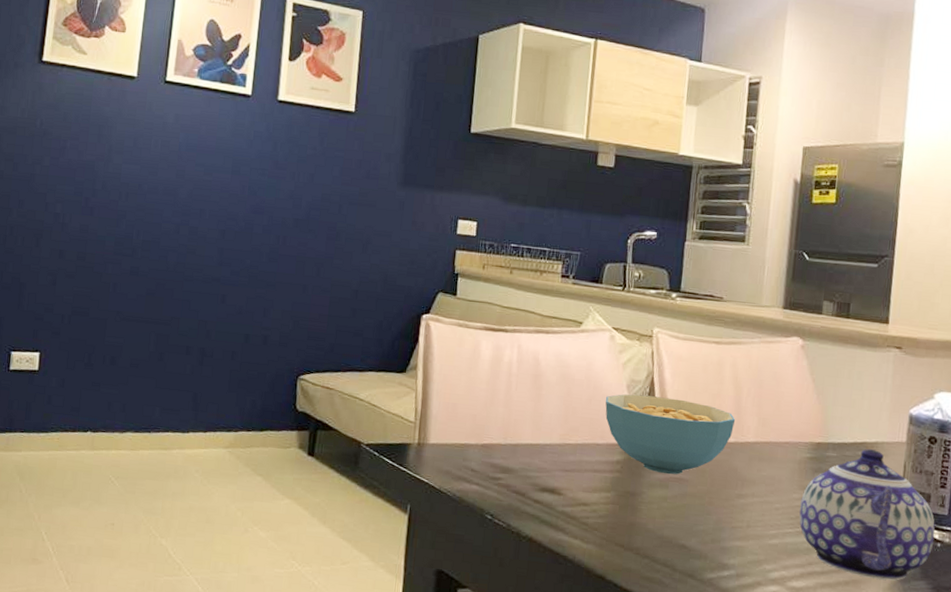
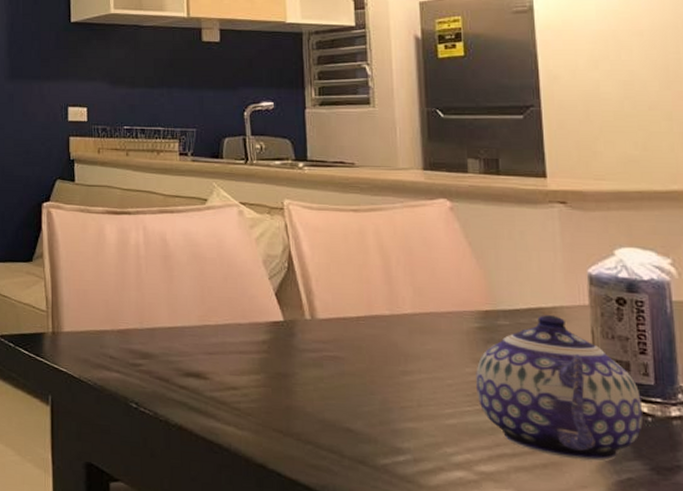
cereal bowl: present [605,394,736,475] -> none [242,270,388,353]

